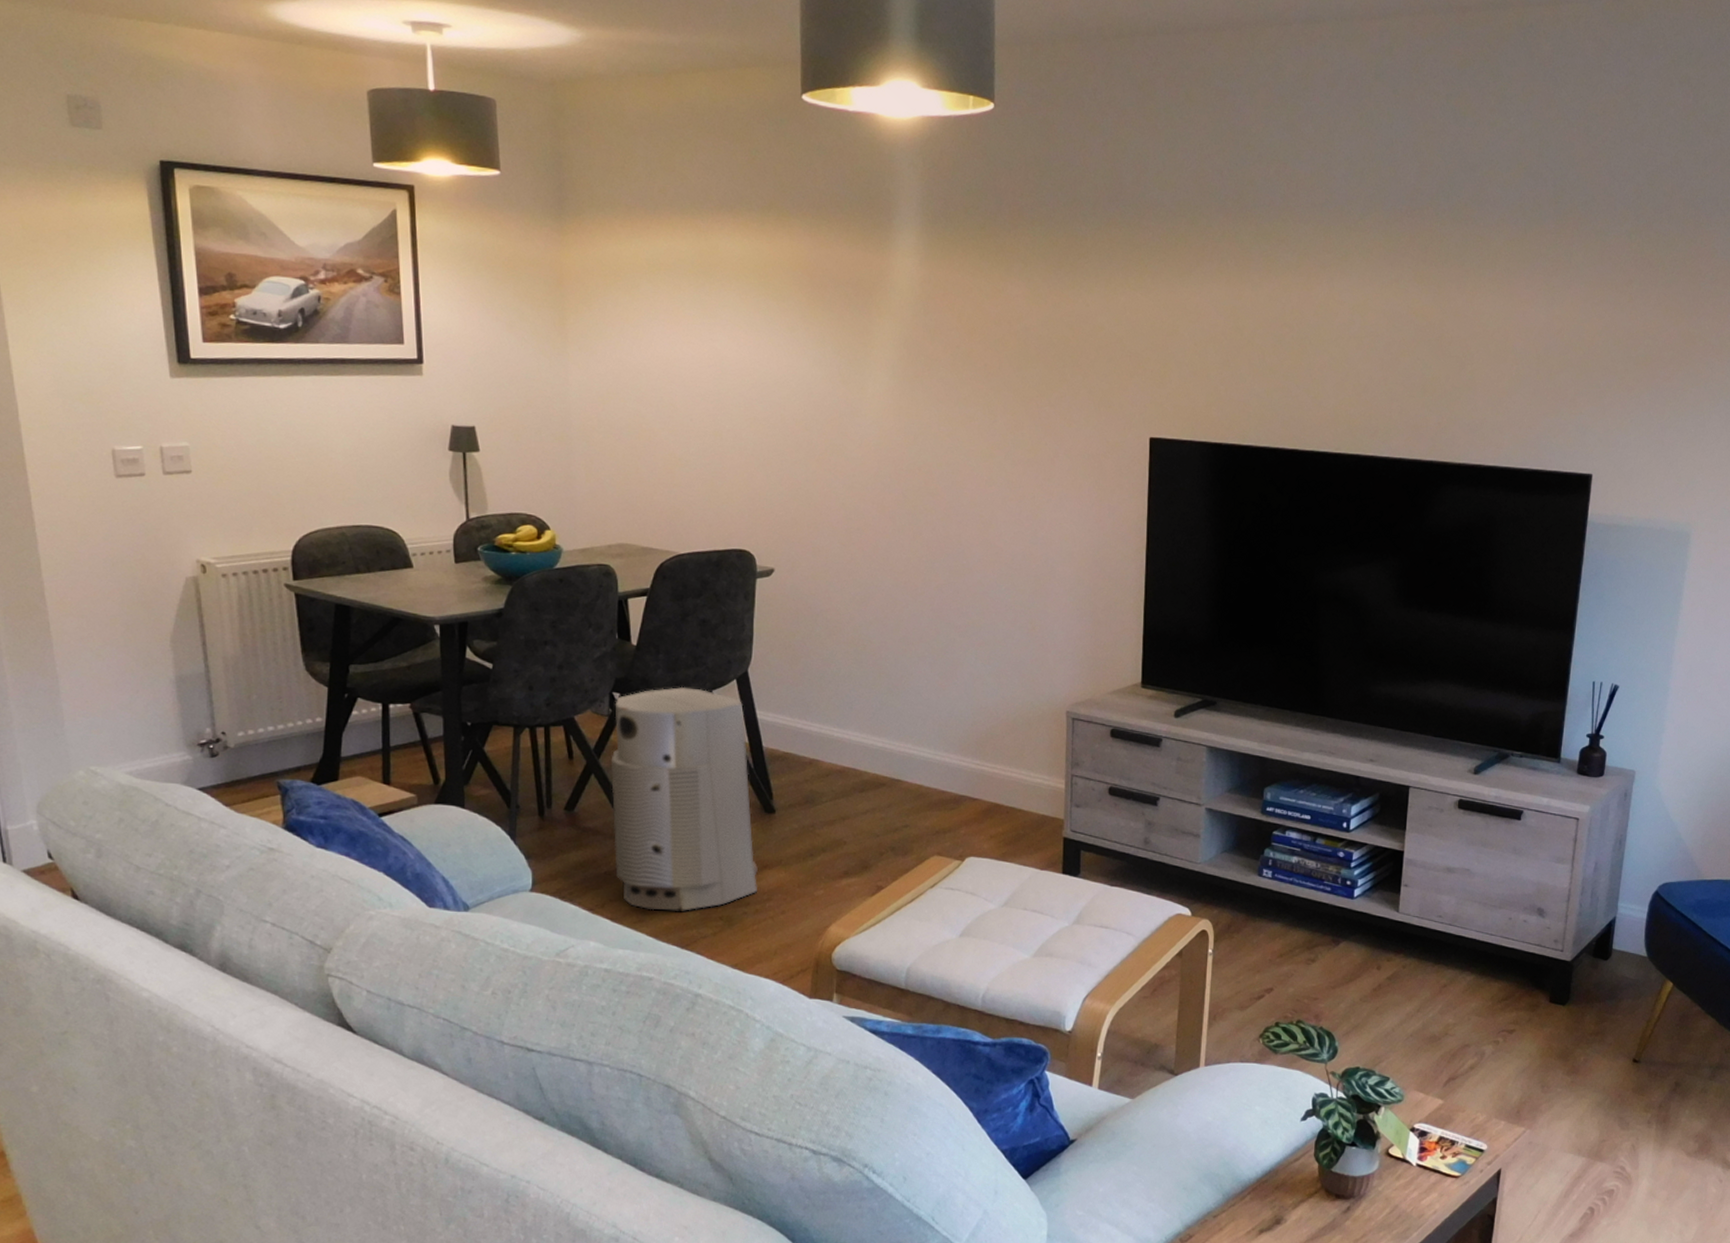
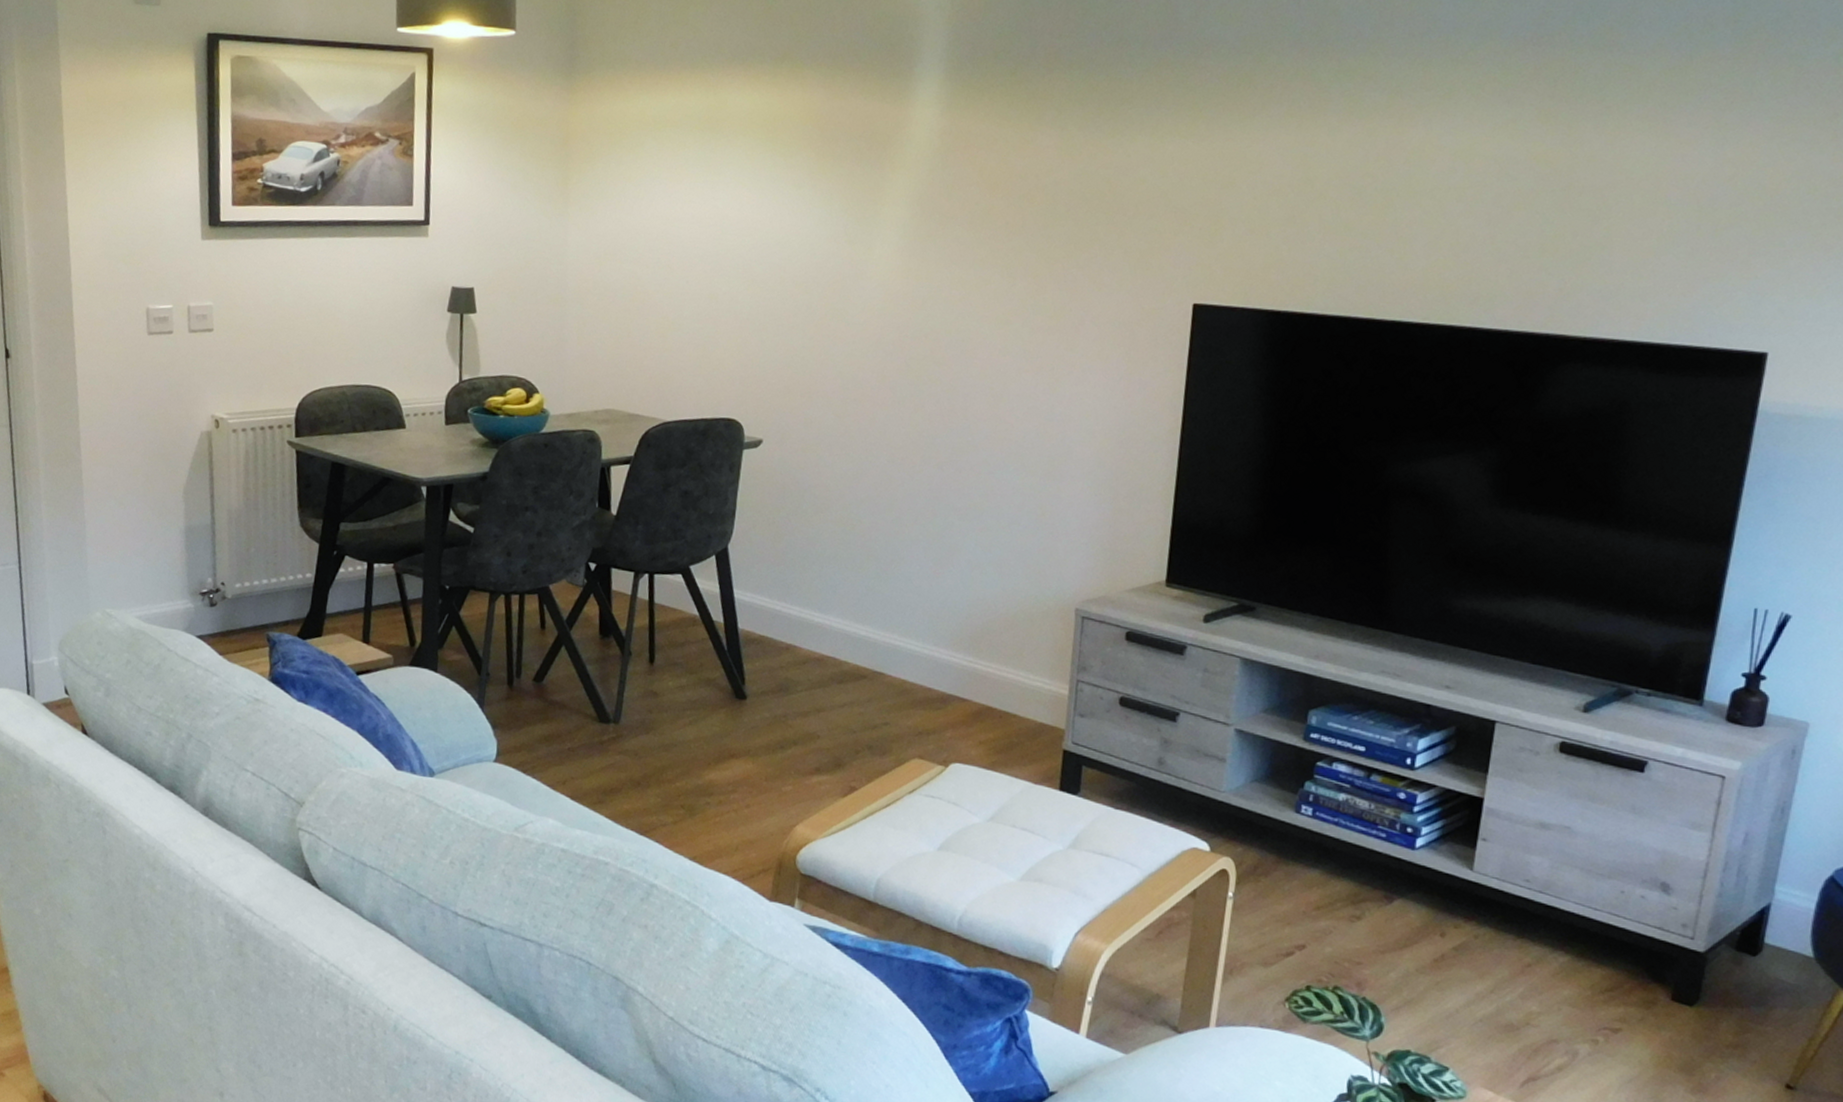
air purifier: present [610,686,758,911] -> none [578,559,724,796]

